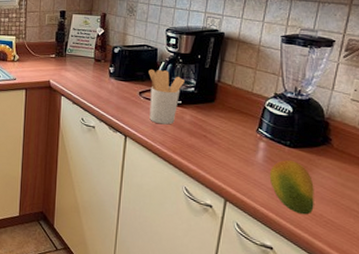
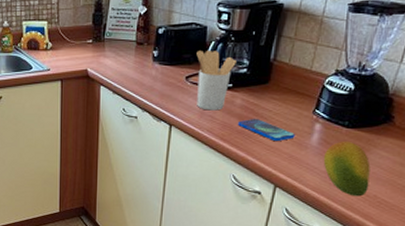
smartphone: none [188,133,241,156] -> present [238,118,295,141]

